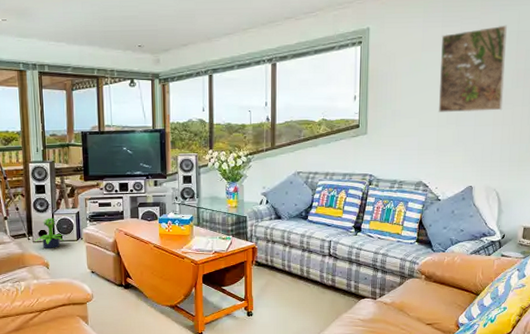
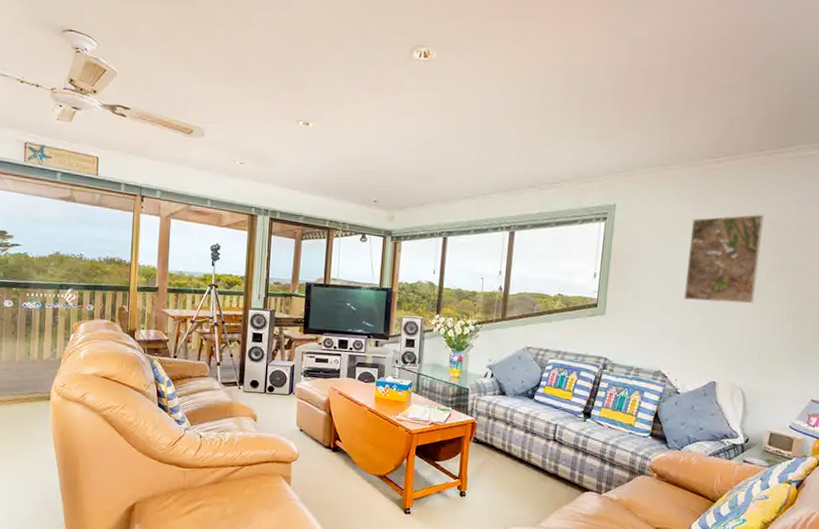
potted plant: present [35,218,65,248] -> none [245,368,277,401]

